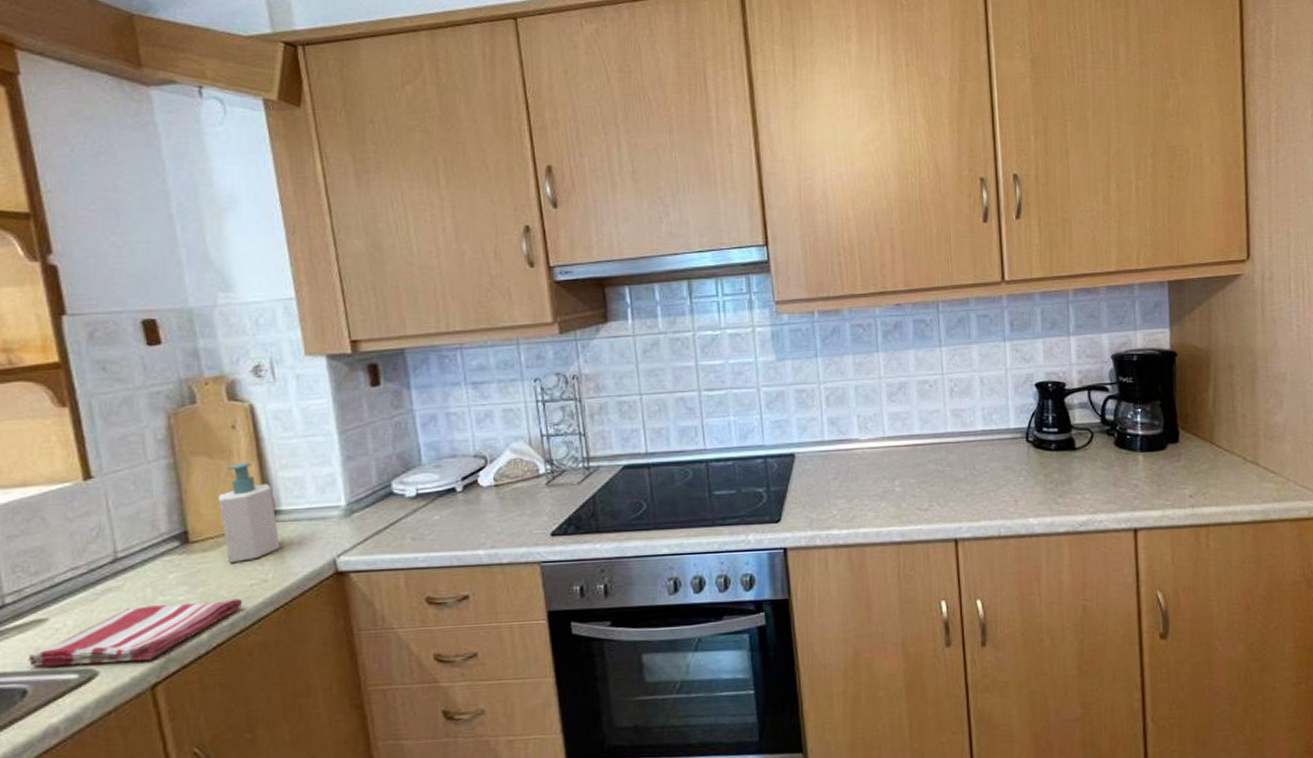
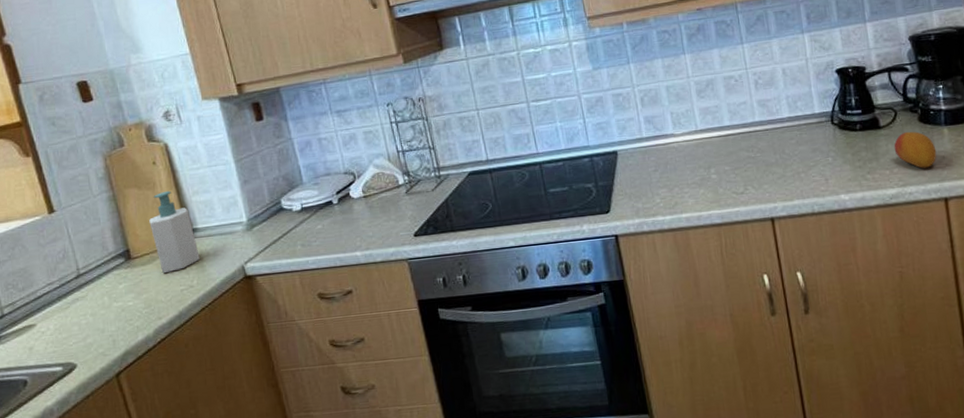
dish towel: present [27,598,243,667] -> none [25,301,177,362]
fruit: none [1087,455,1130,496] -> present [894,131,937,169]

